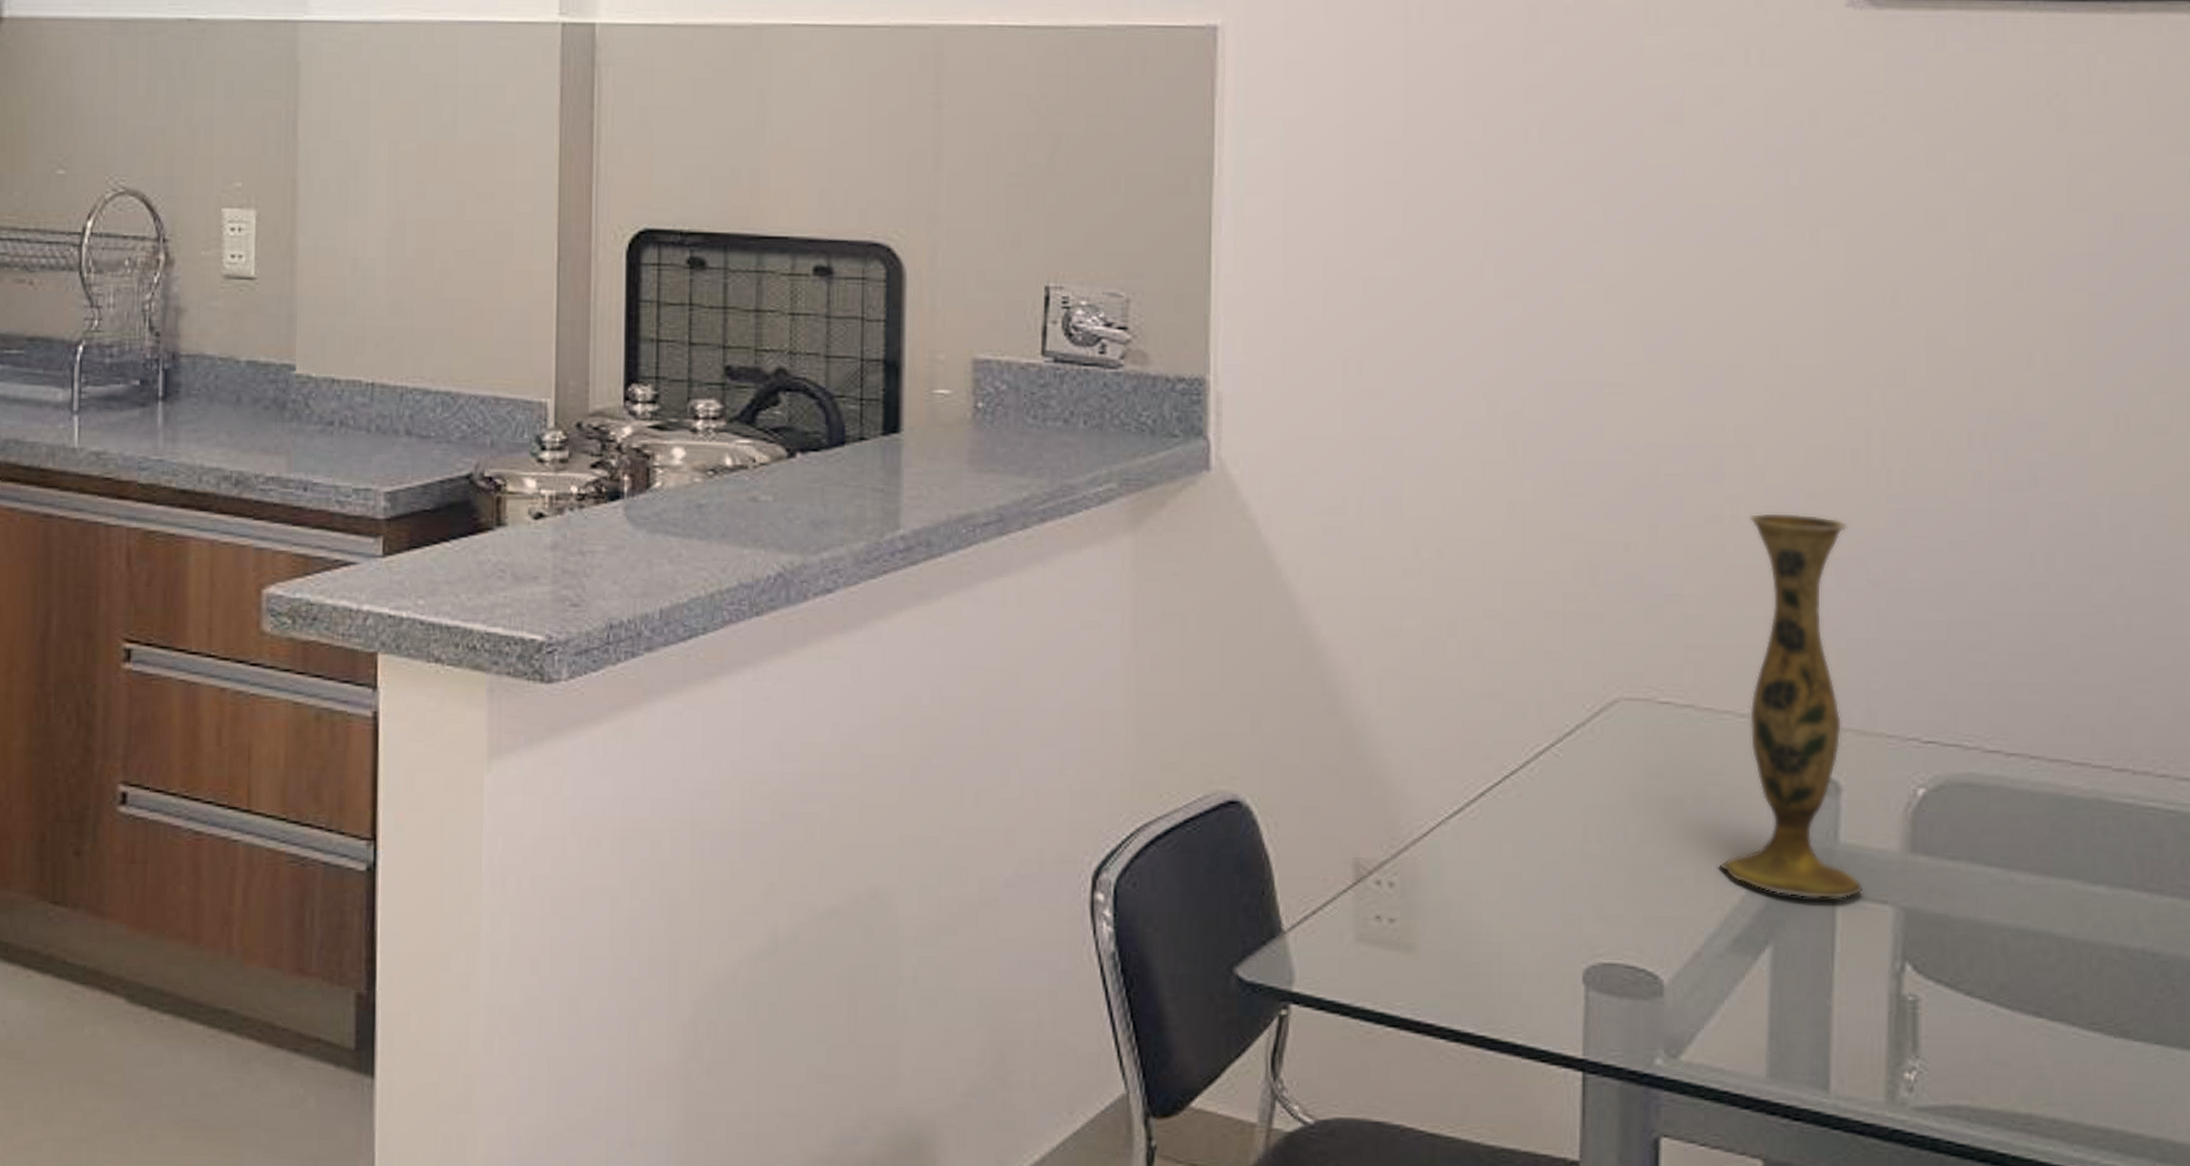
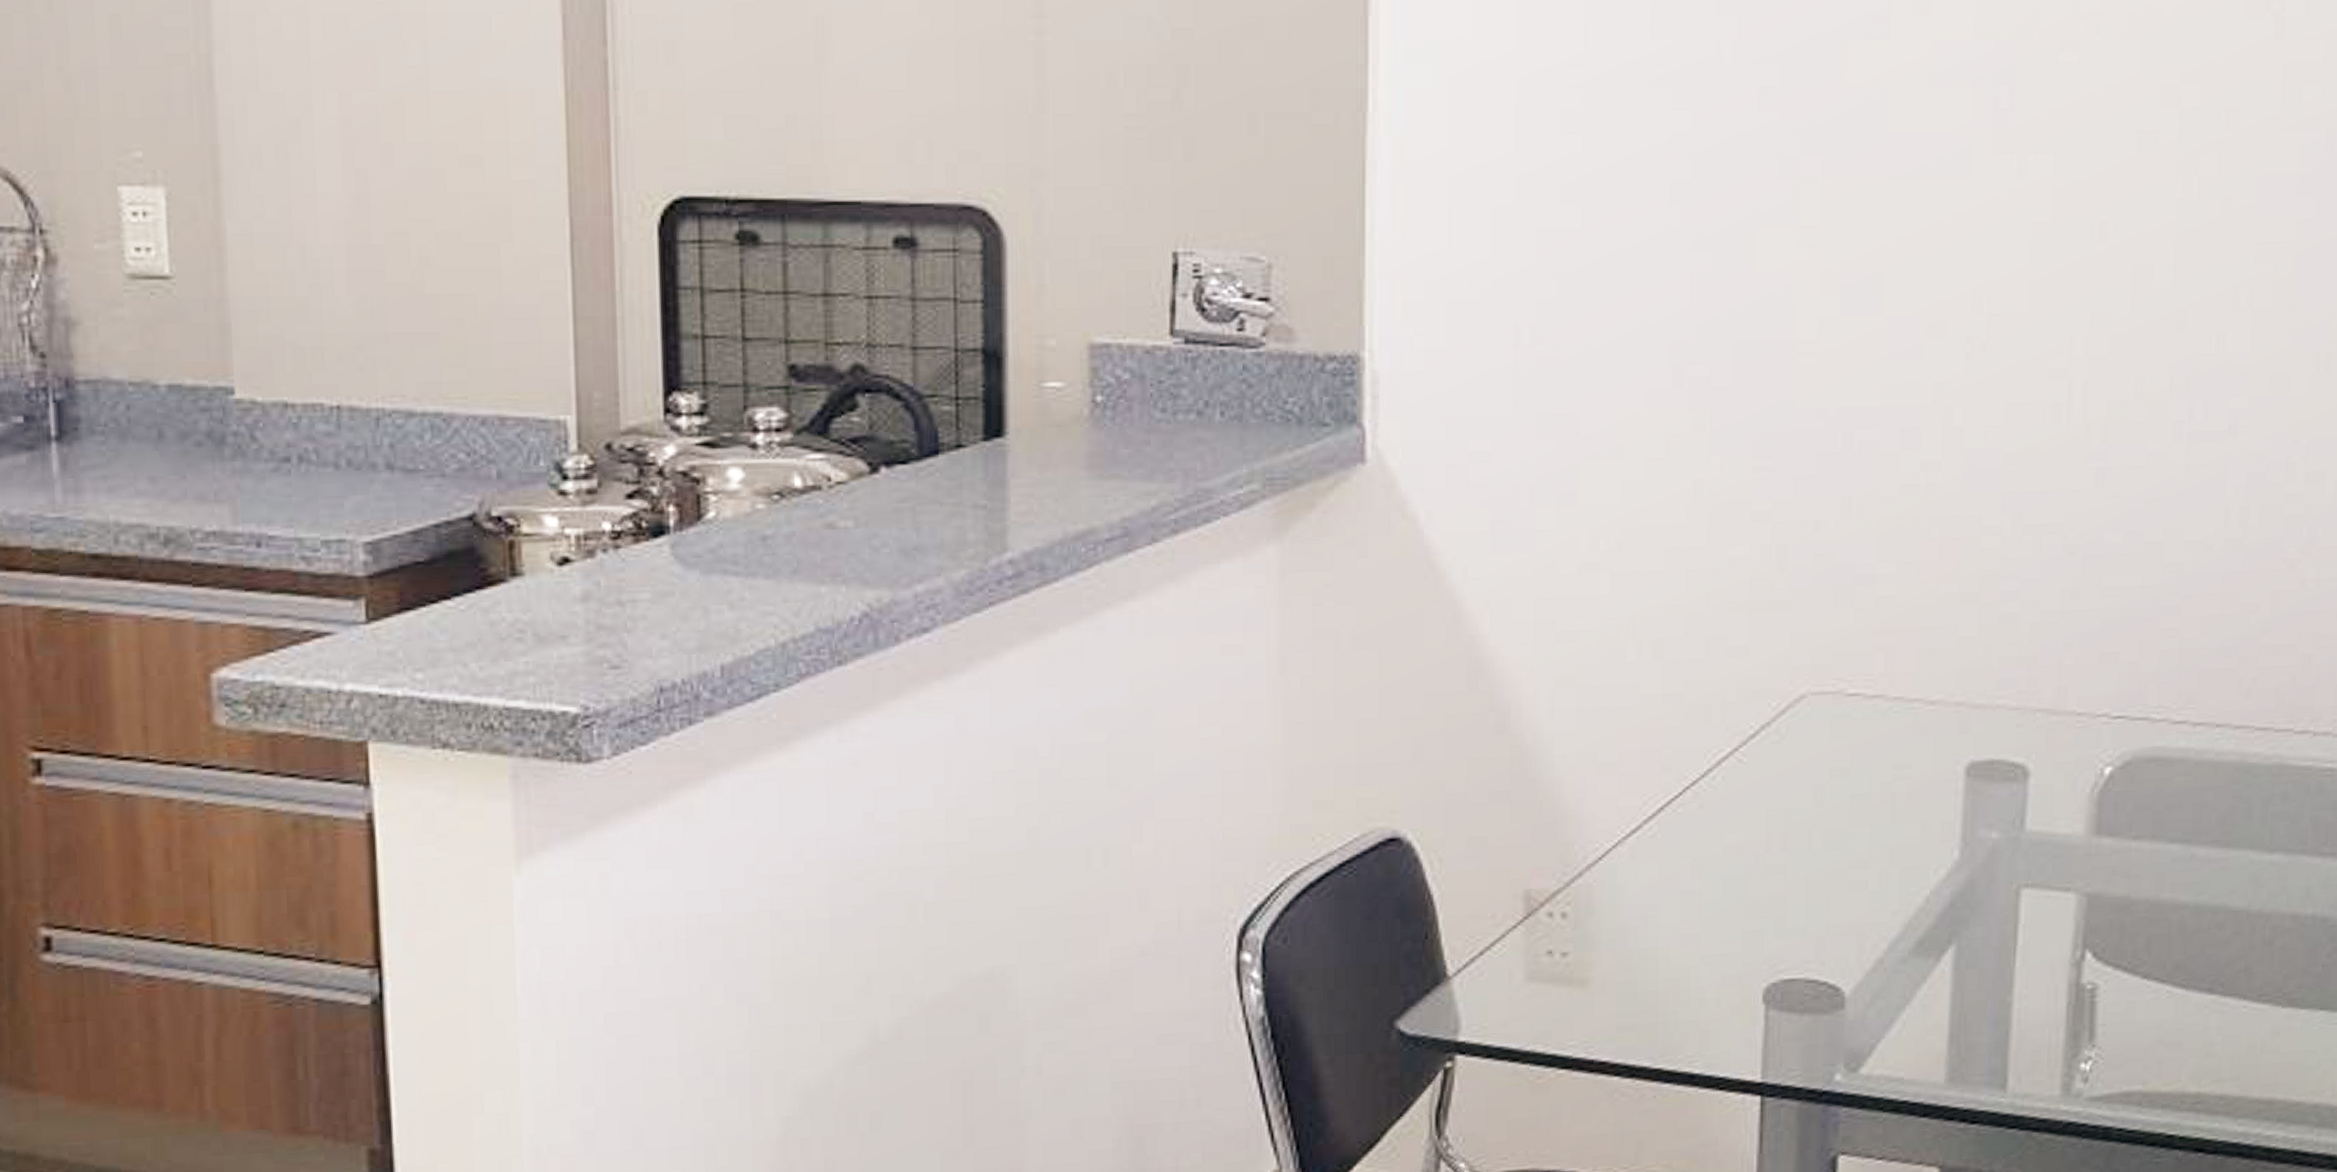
vase: present [1718,512,1865,900] -> none [1903,477,2049,893]

